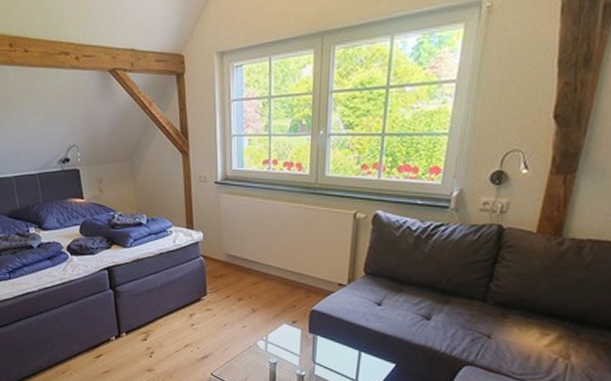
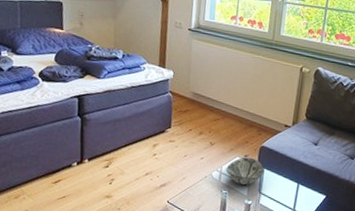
decorative bowl: none [272,323,318,355] -> present [226,157,265,185]

